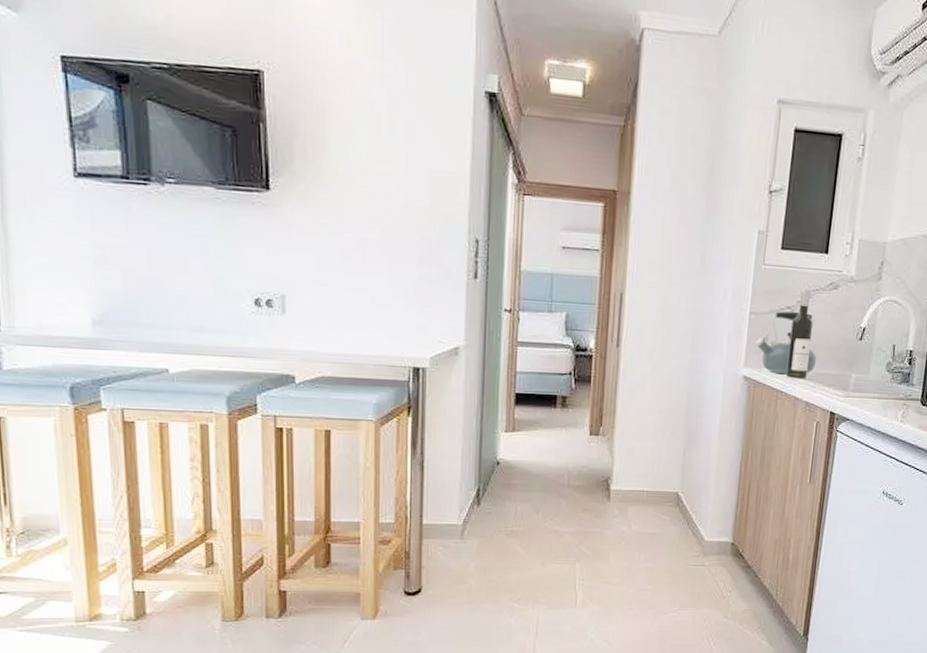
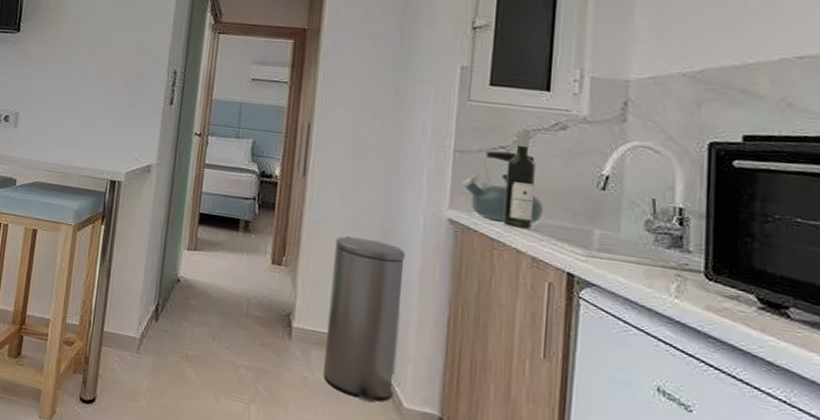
pedal bin: none [639,401,708,543] -> present [323,236,405,404]

